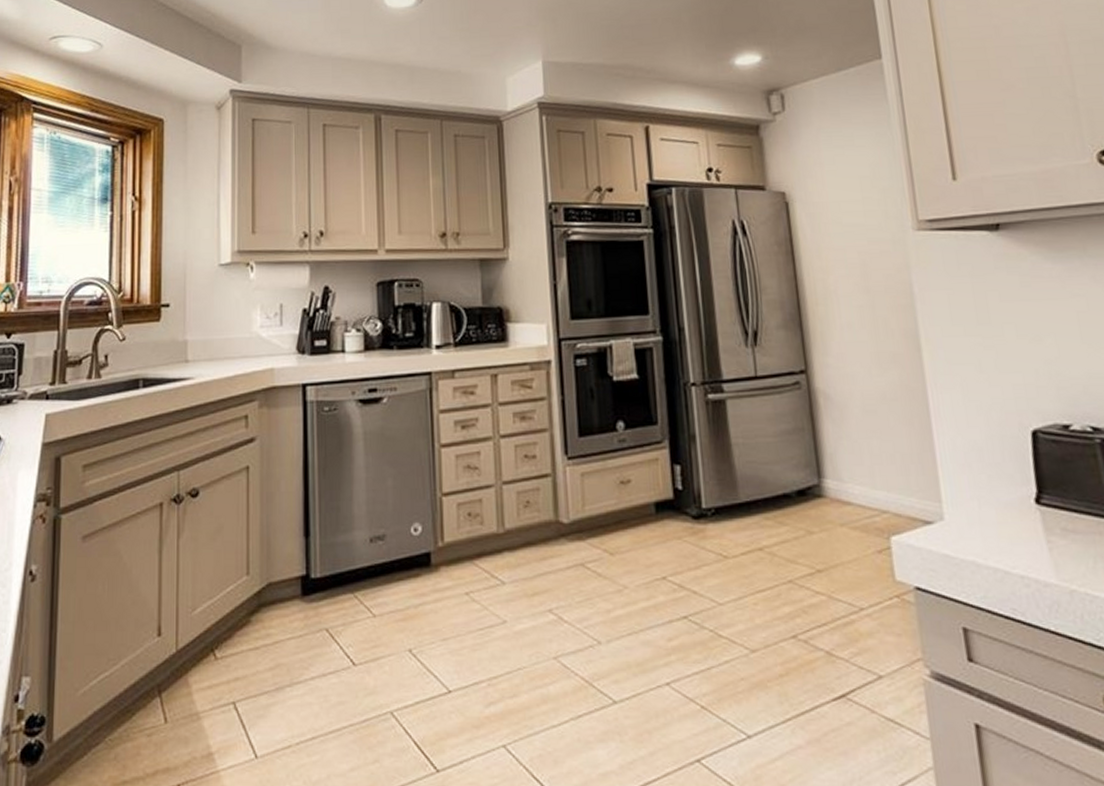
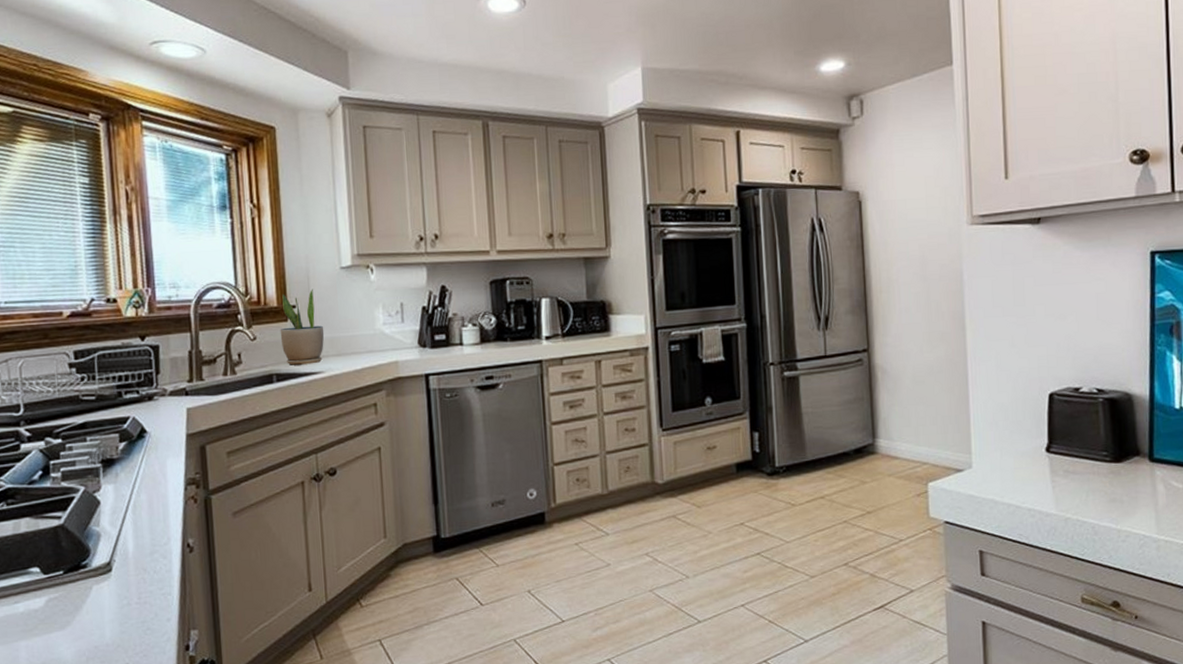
potted plant: none [151,286,197,370] -> present [280,289,325,365]

